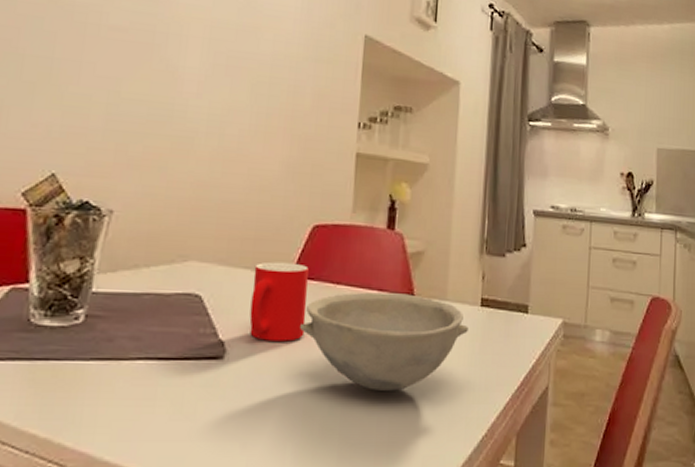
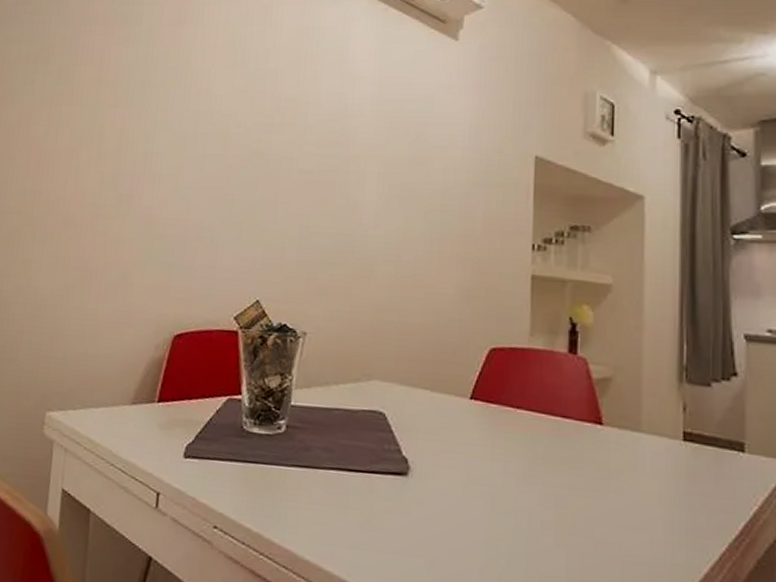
cup: present [249,261,309,342] -> none [430,383,487,464]
bowl: present [300,292,468,391] -> none [481,418,669,525]

